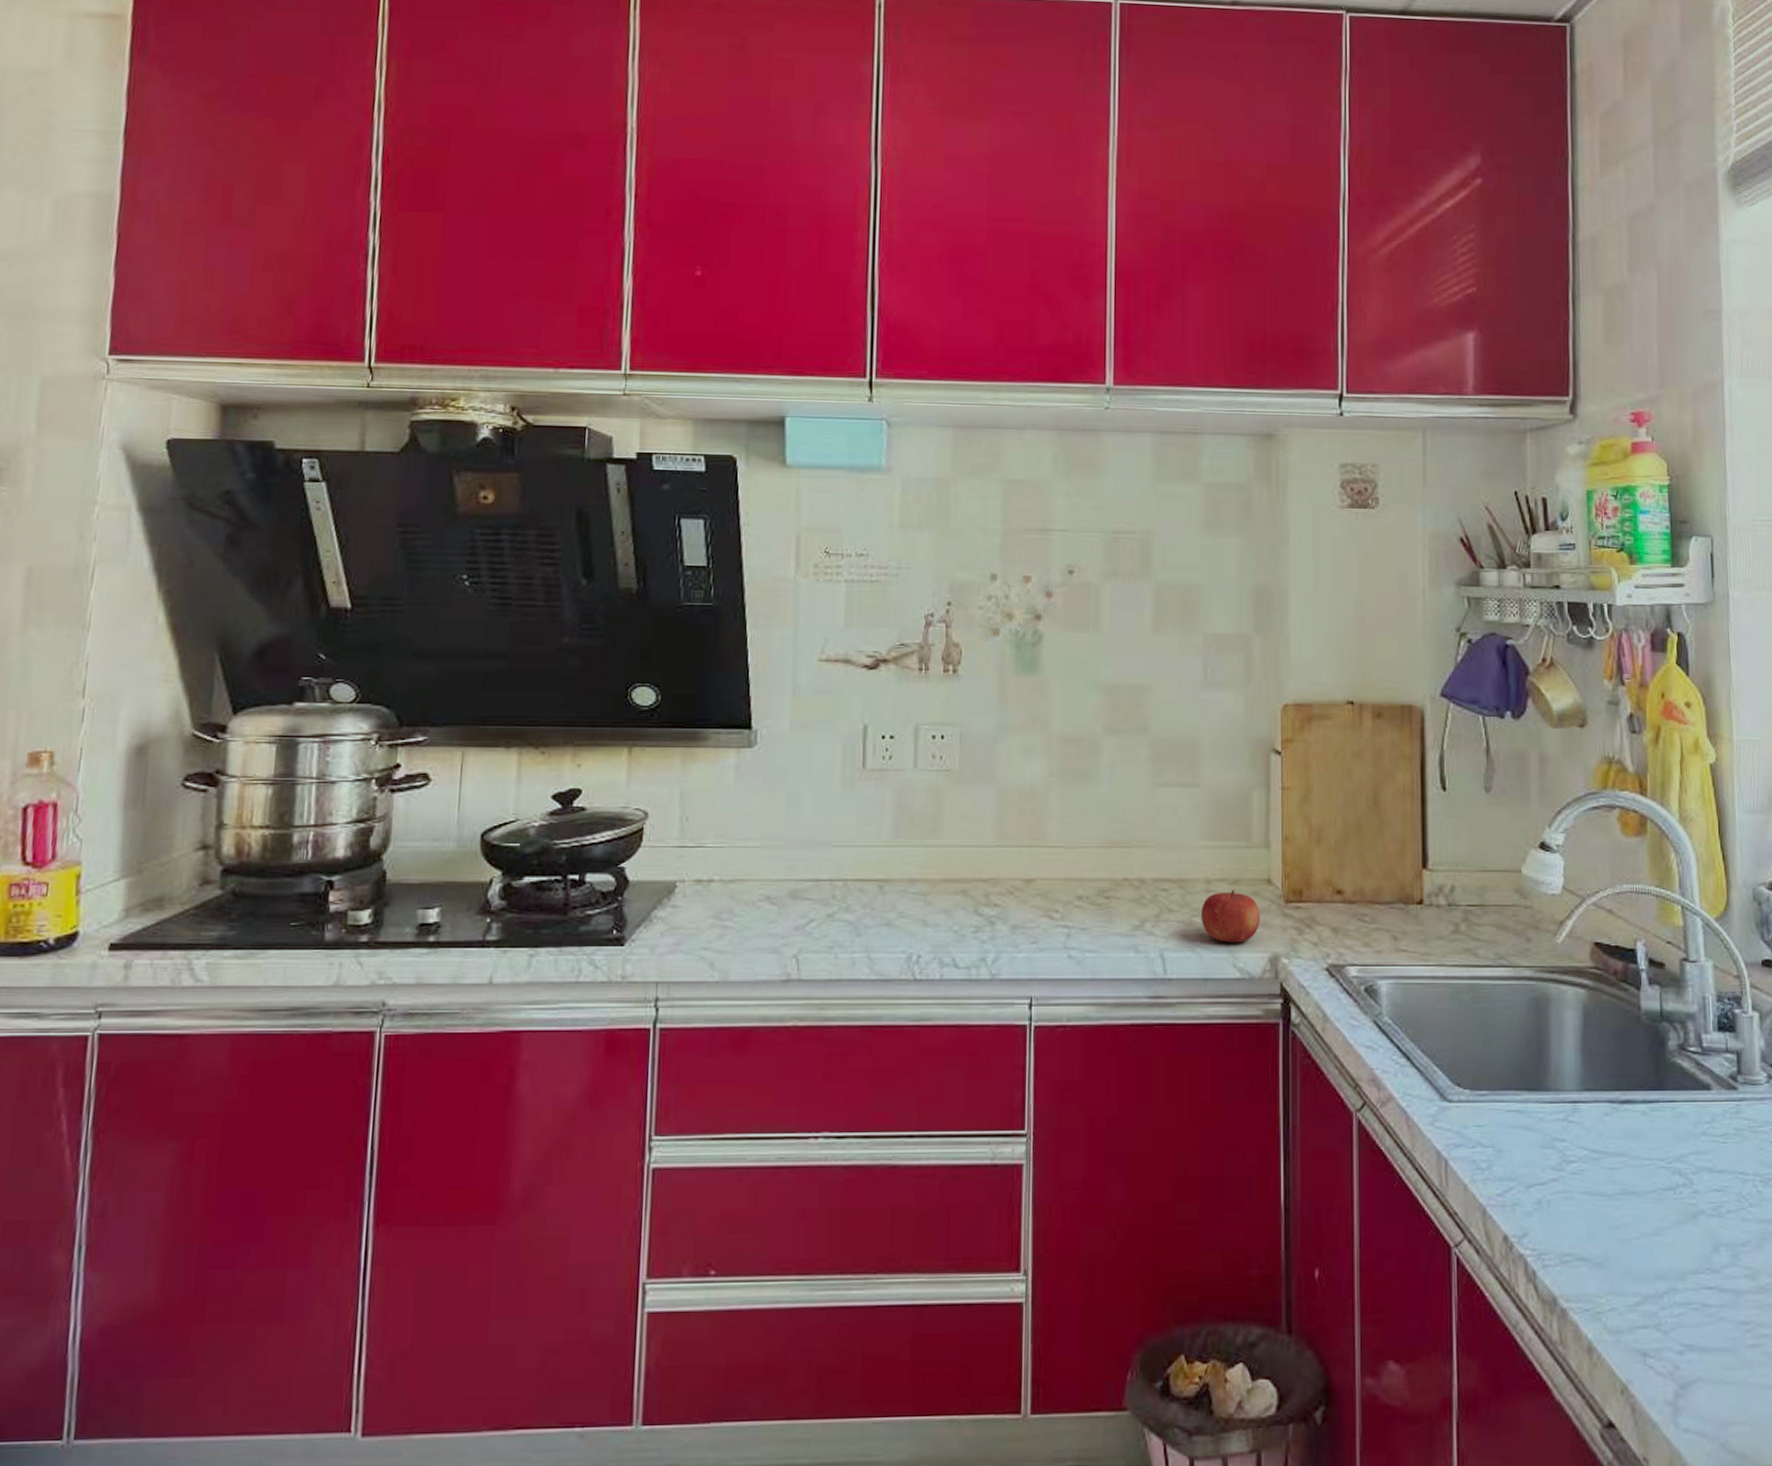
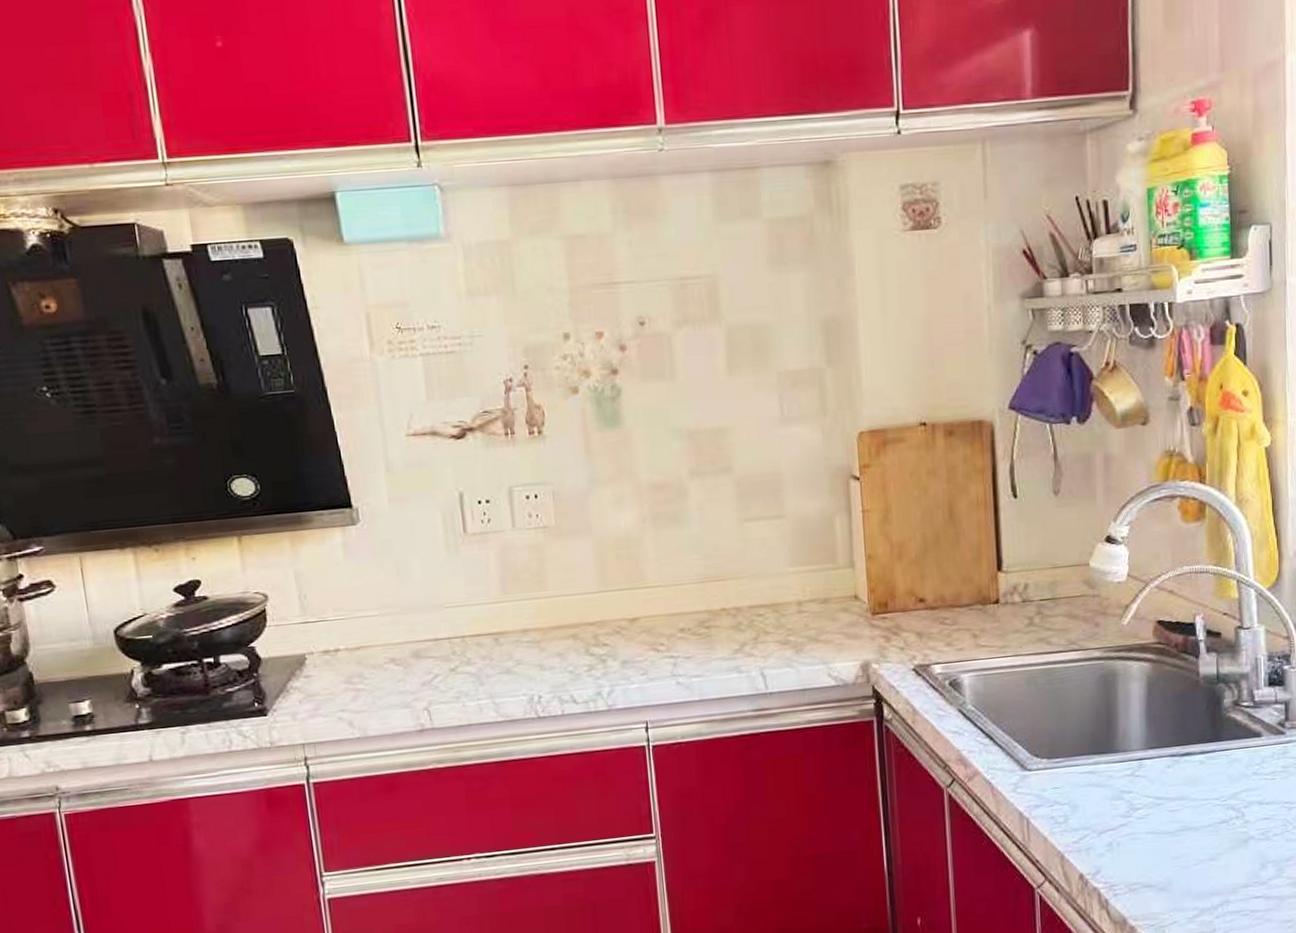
fruit: present [1201,890,1261,943] -> none [795,608,851,656]

